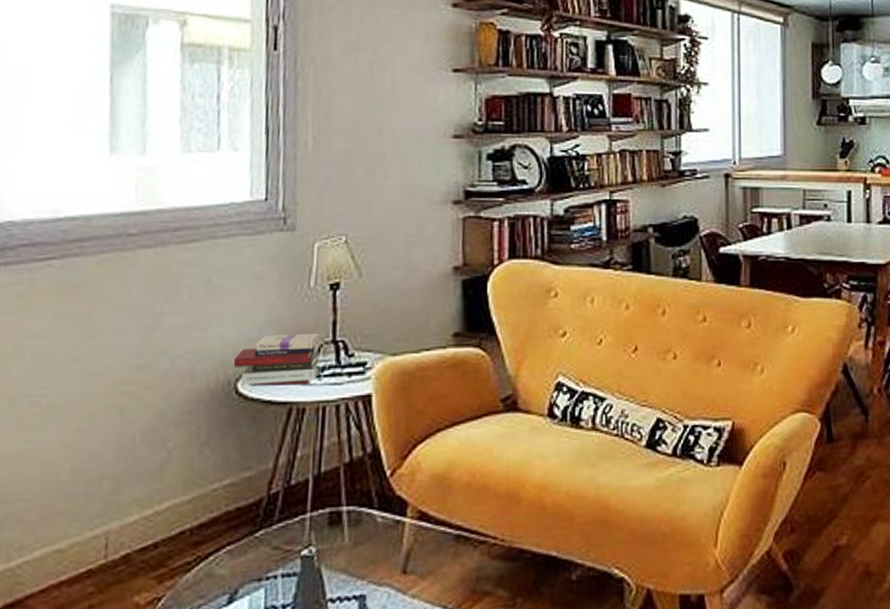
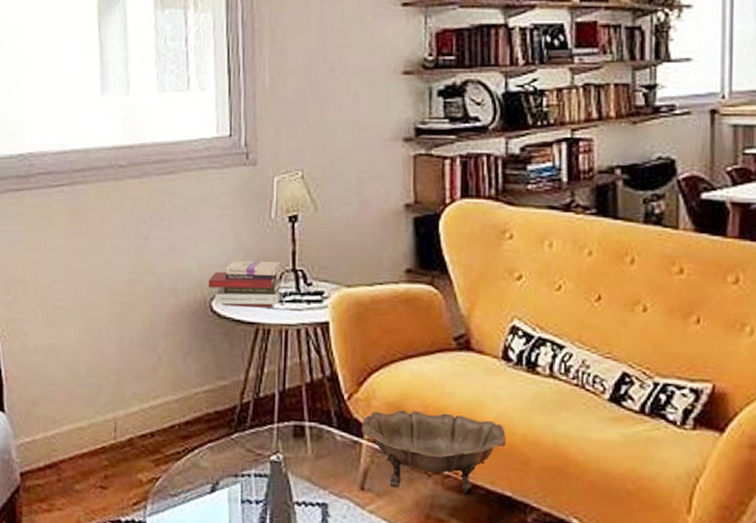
decorative bowl: none [405,478,552,565] -> present [362,410,507,495]

